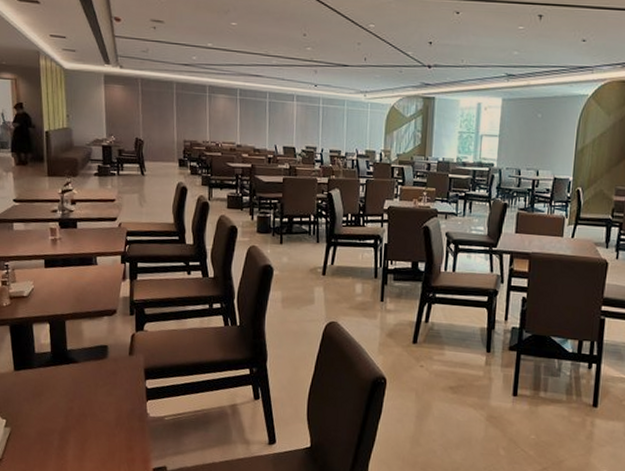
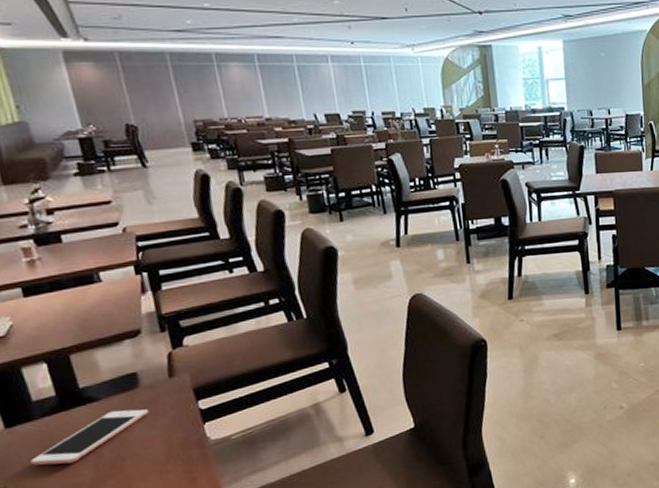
cell phone: none [25,373,110,411] -> present [30,409,149,466]

